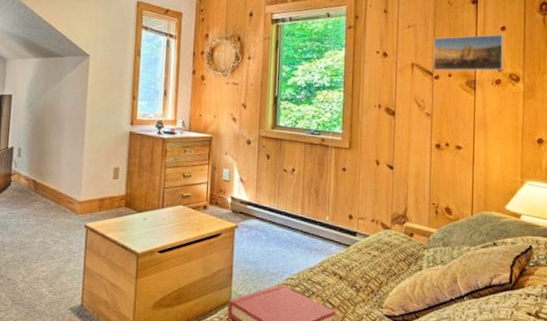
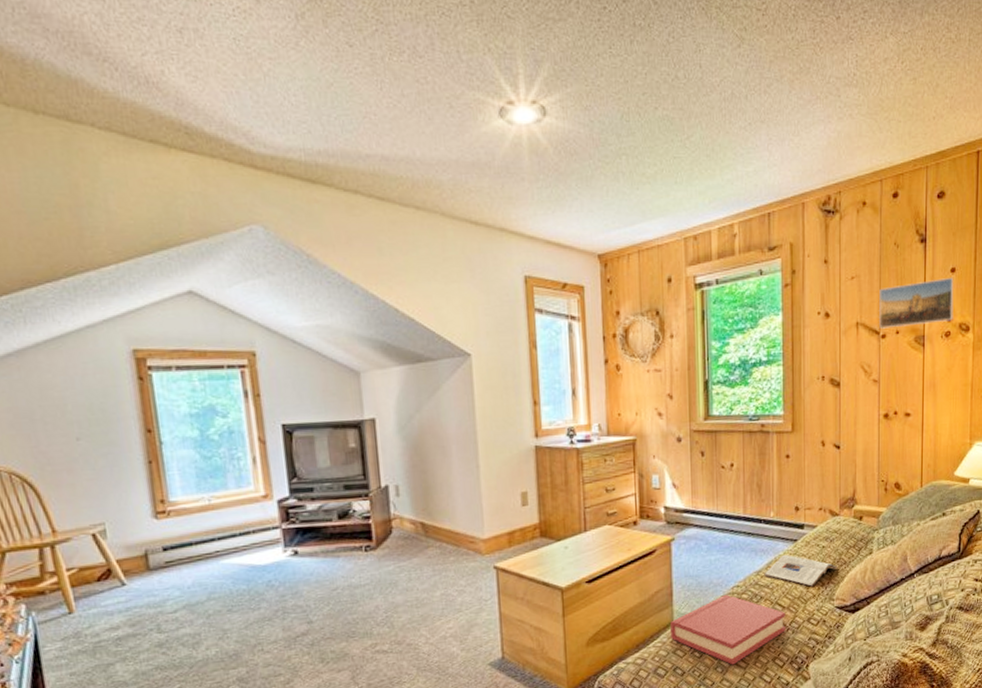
magazine: none [317,256,388,291] -> present [764,554,838,587]

